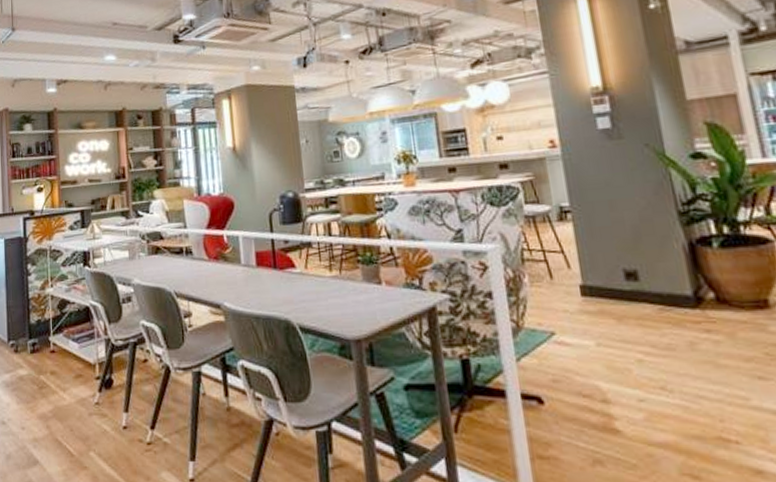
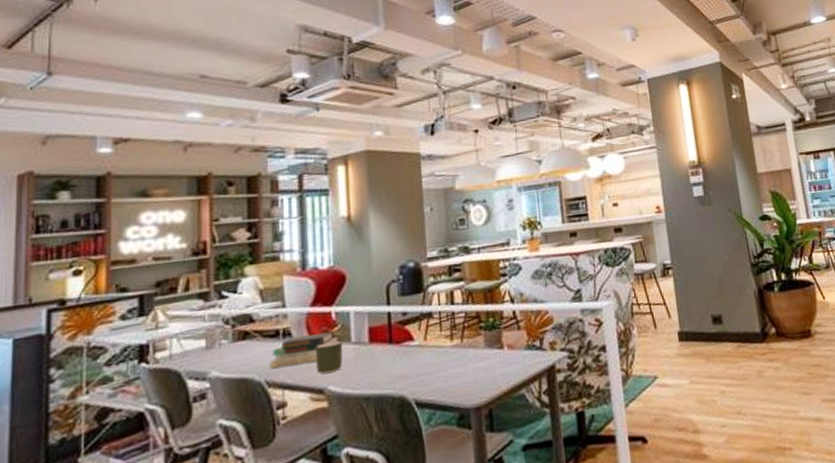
books: none [176,253,230,281] -> present [269,332,338,368]
mug: none [212,262,235,291] -> present [315,340,343,374]

